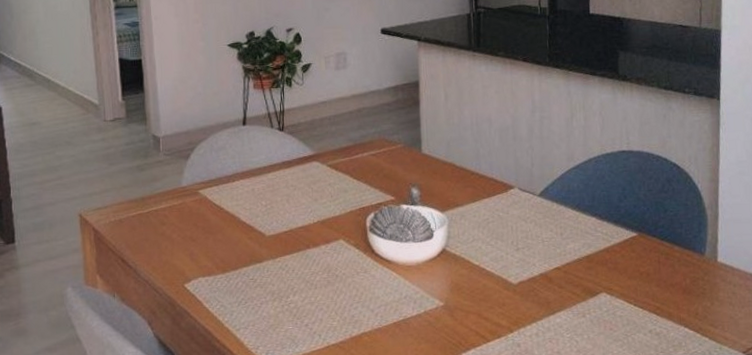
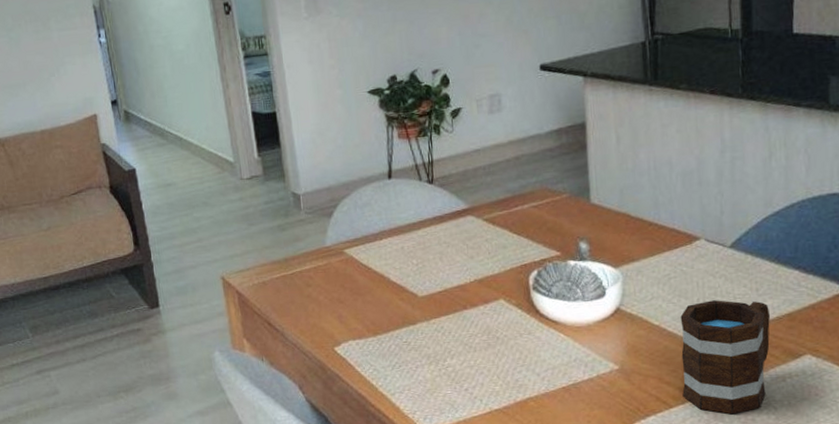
mug: none [497,243,572,348] -> present [680,300,770,415]

